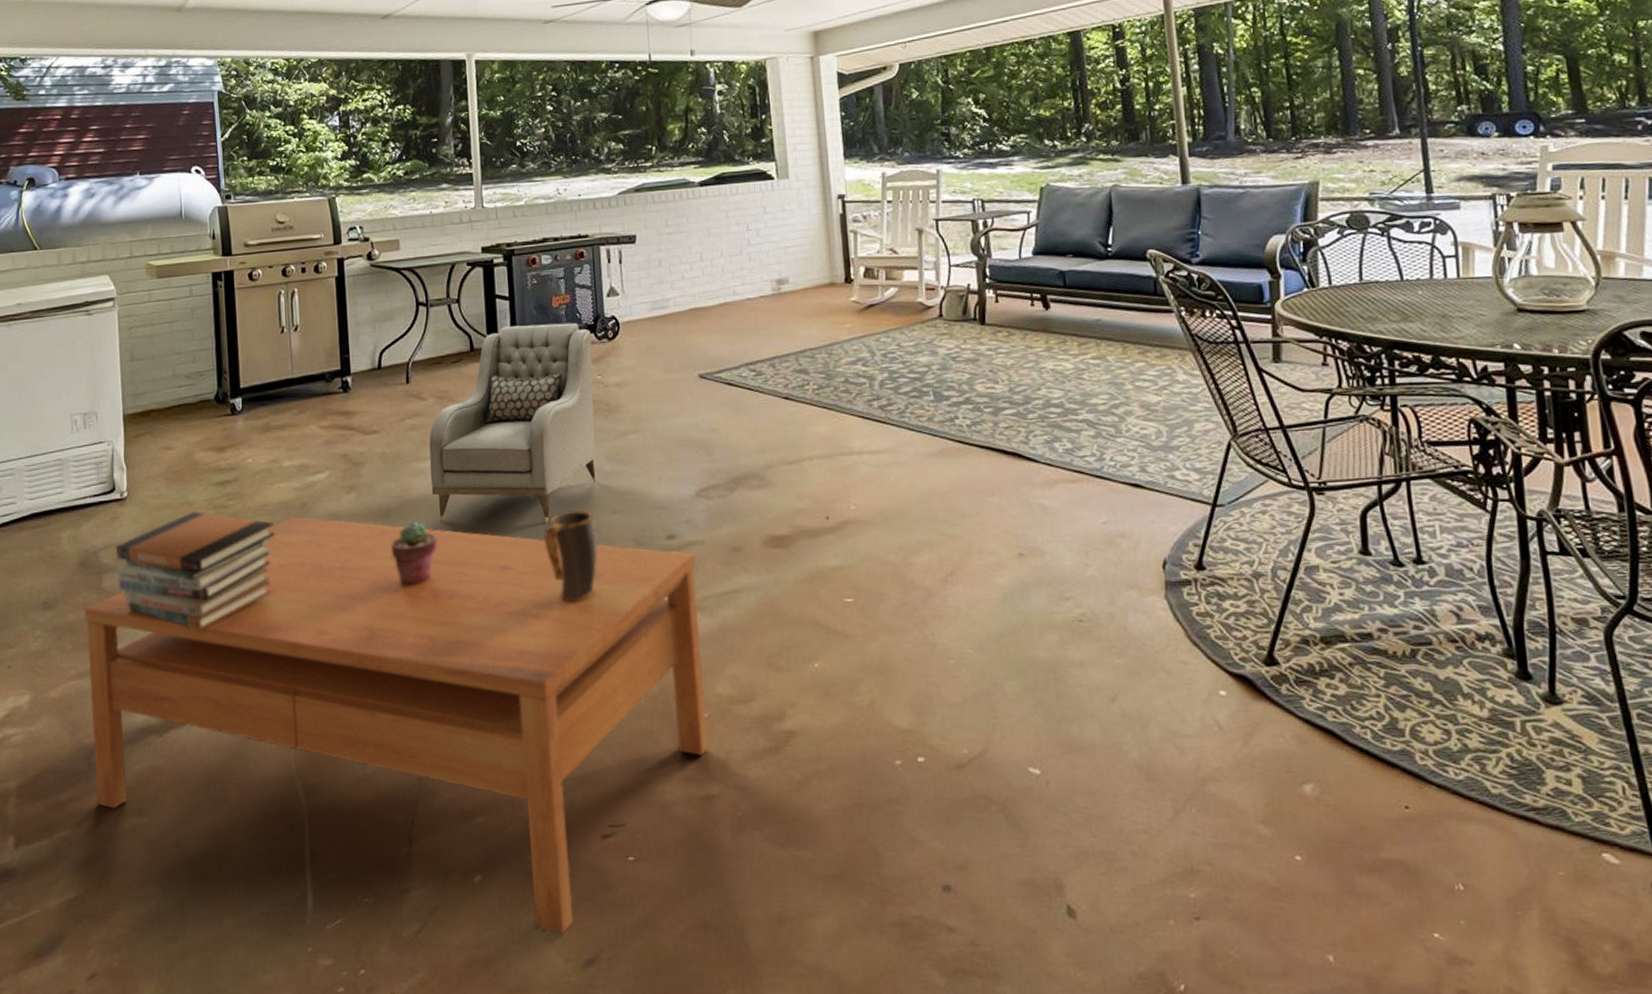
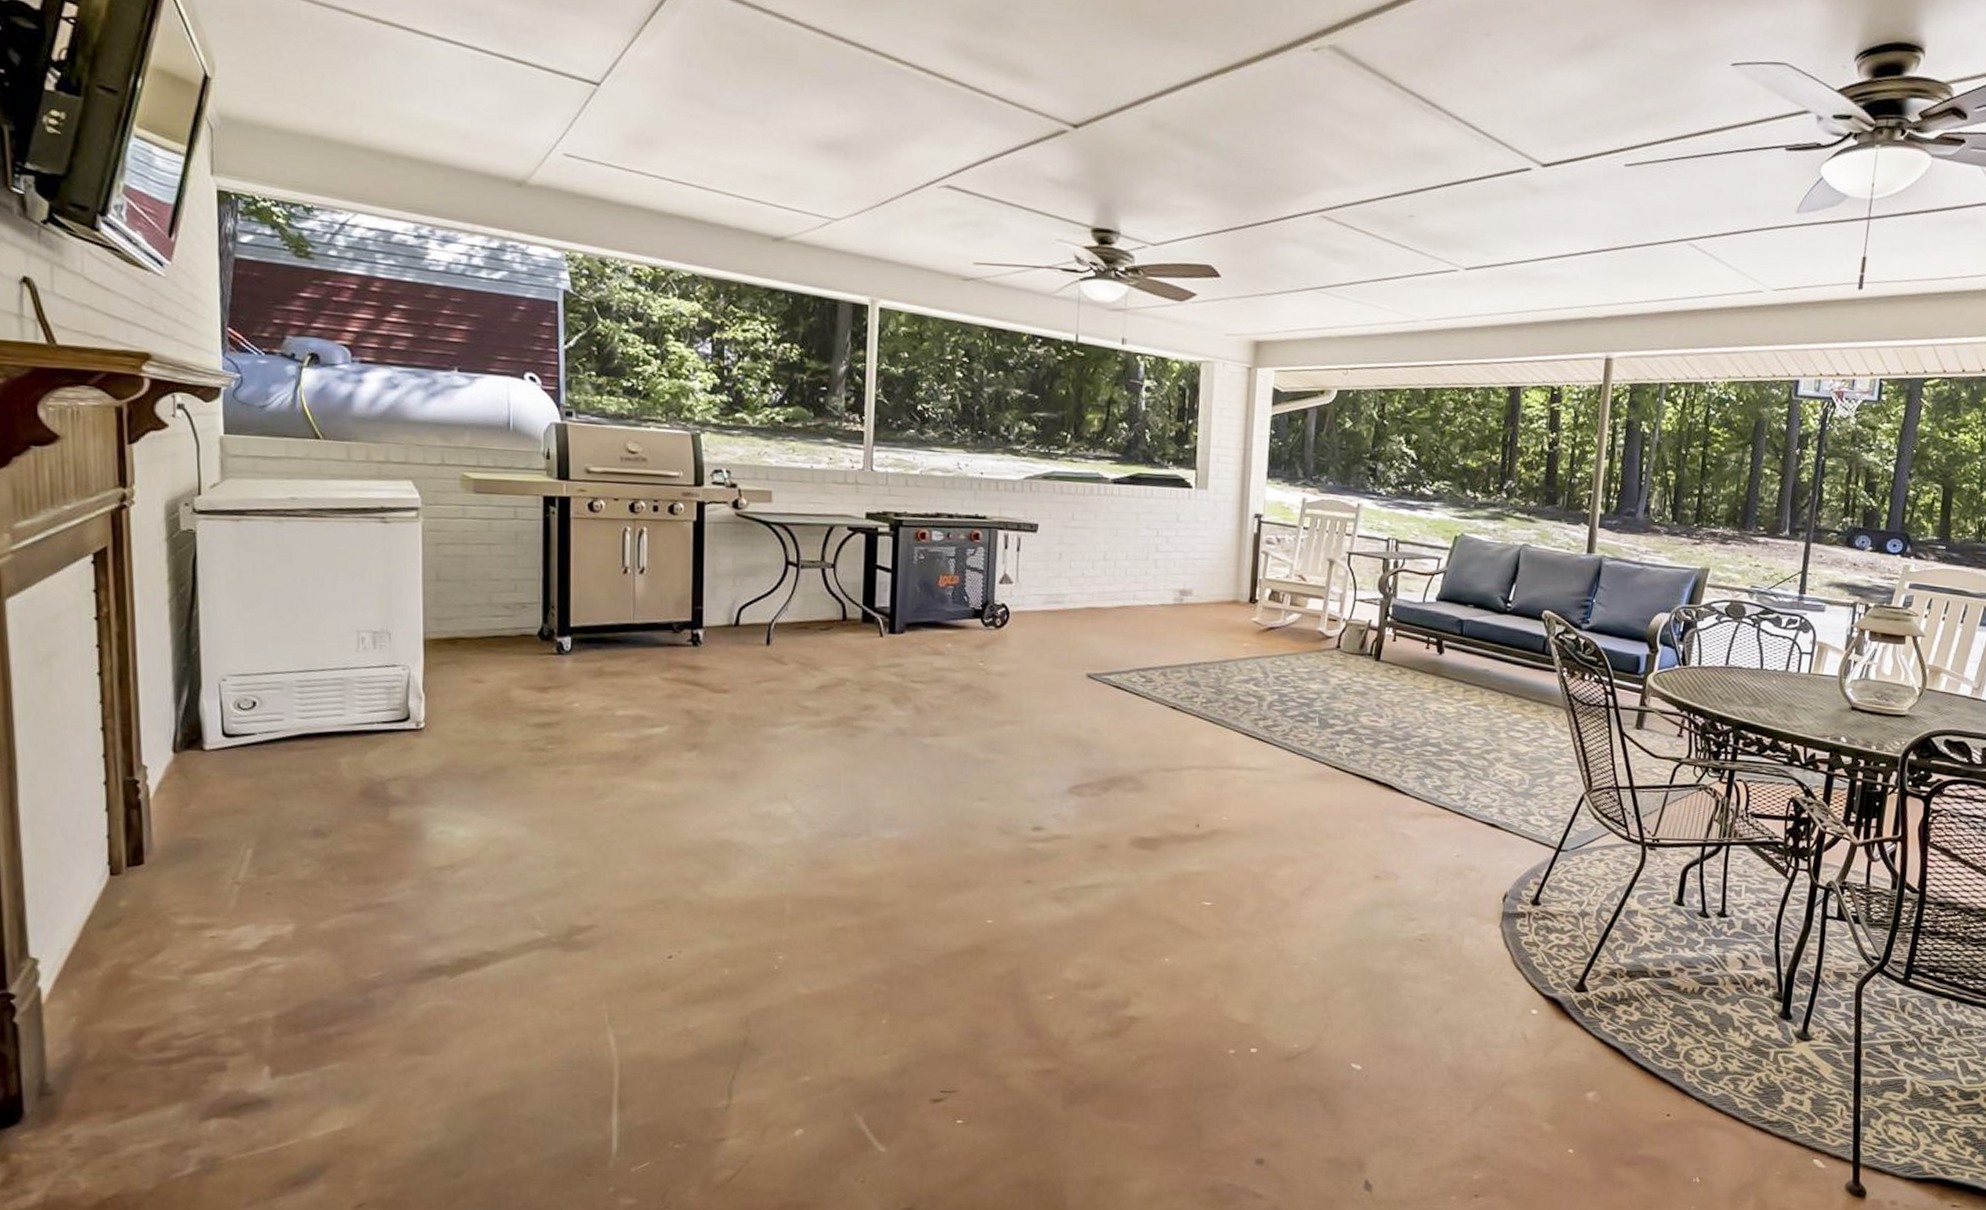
coffee table: present [84,516,708,935] -> none [365,768,1060,1186]
book stack: present [116,511,275,631] -> none [407,751,601,875]
potted succulent: present [391,521,437,586] -> none [734,787,786,851]
armchair: present [429,322,597,523] -> none [784,599,977,802]
mug: present [544,510,598,603] -> none [903,793,961,883]

